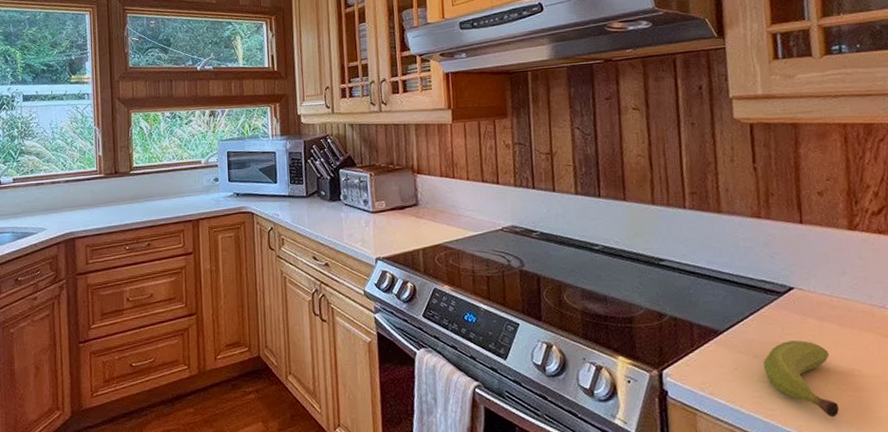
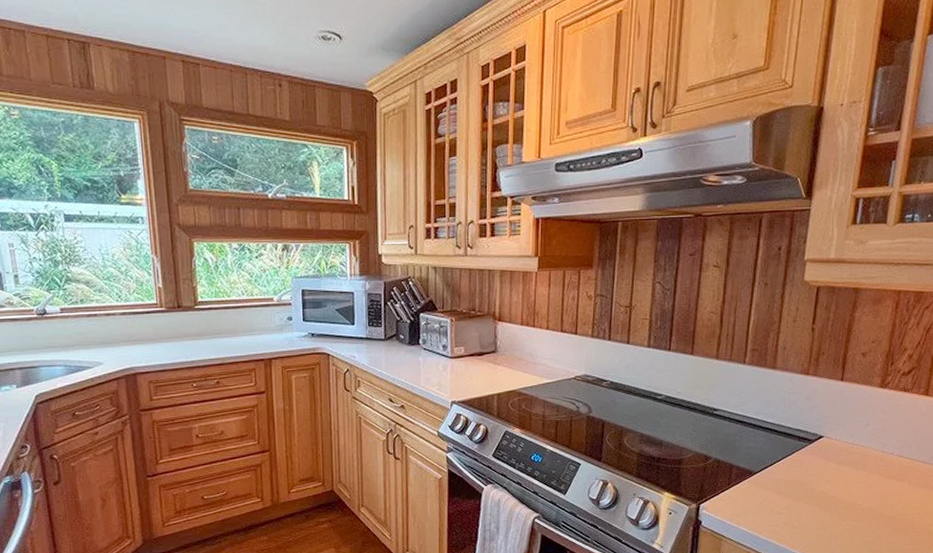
fruit: present [763,340,839,418] -> none [784,480,840,542]

